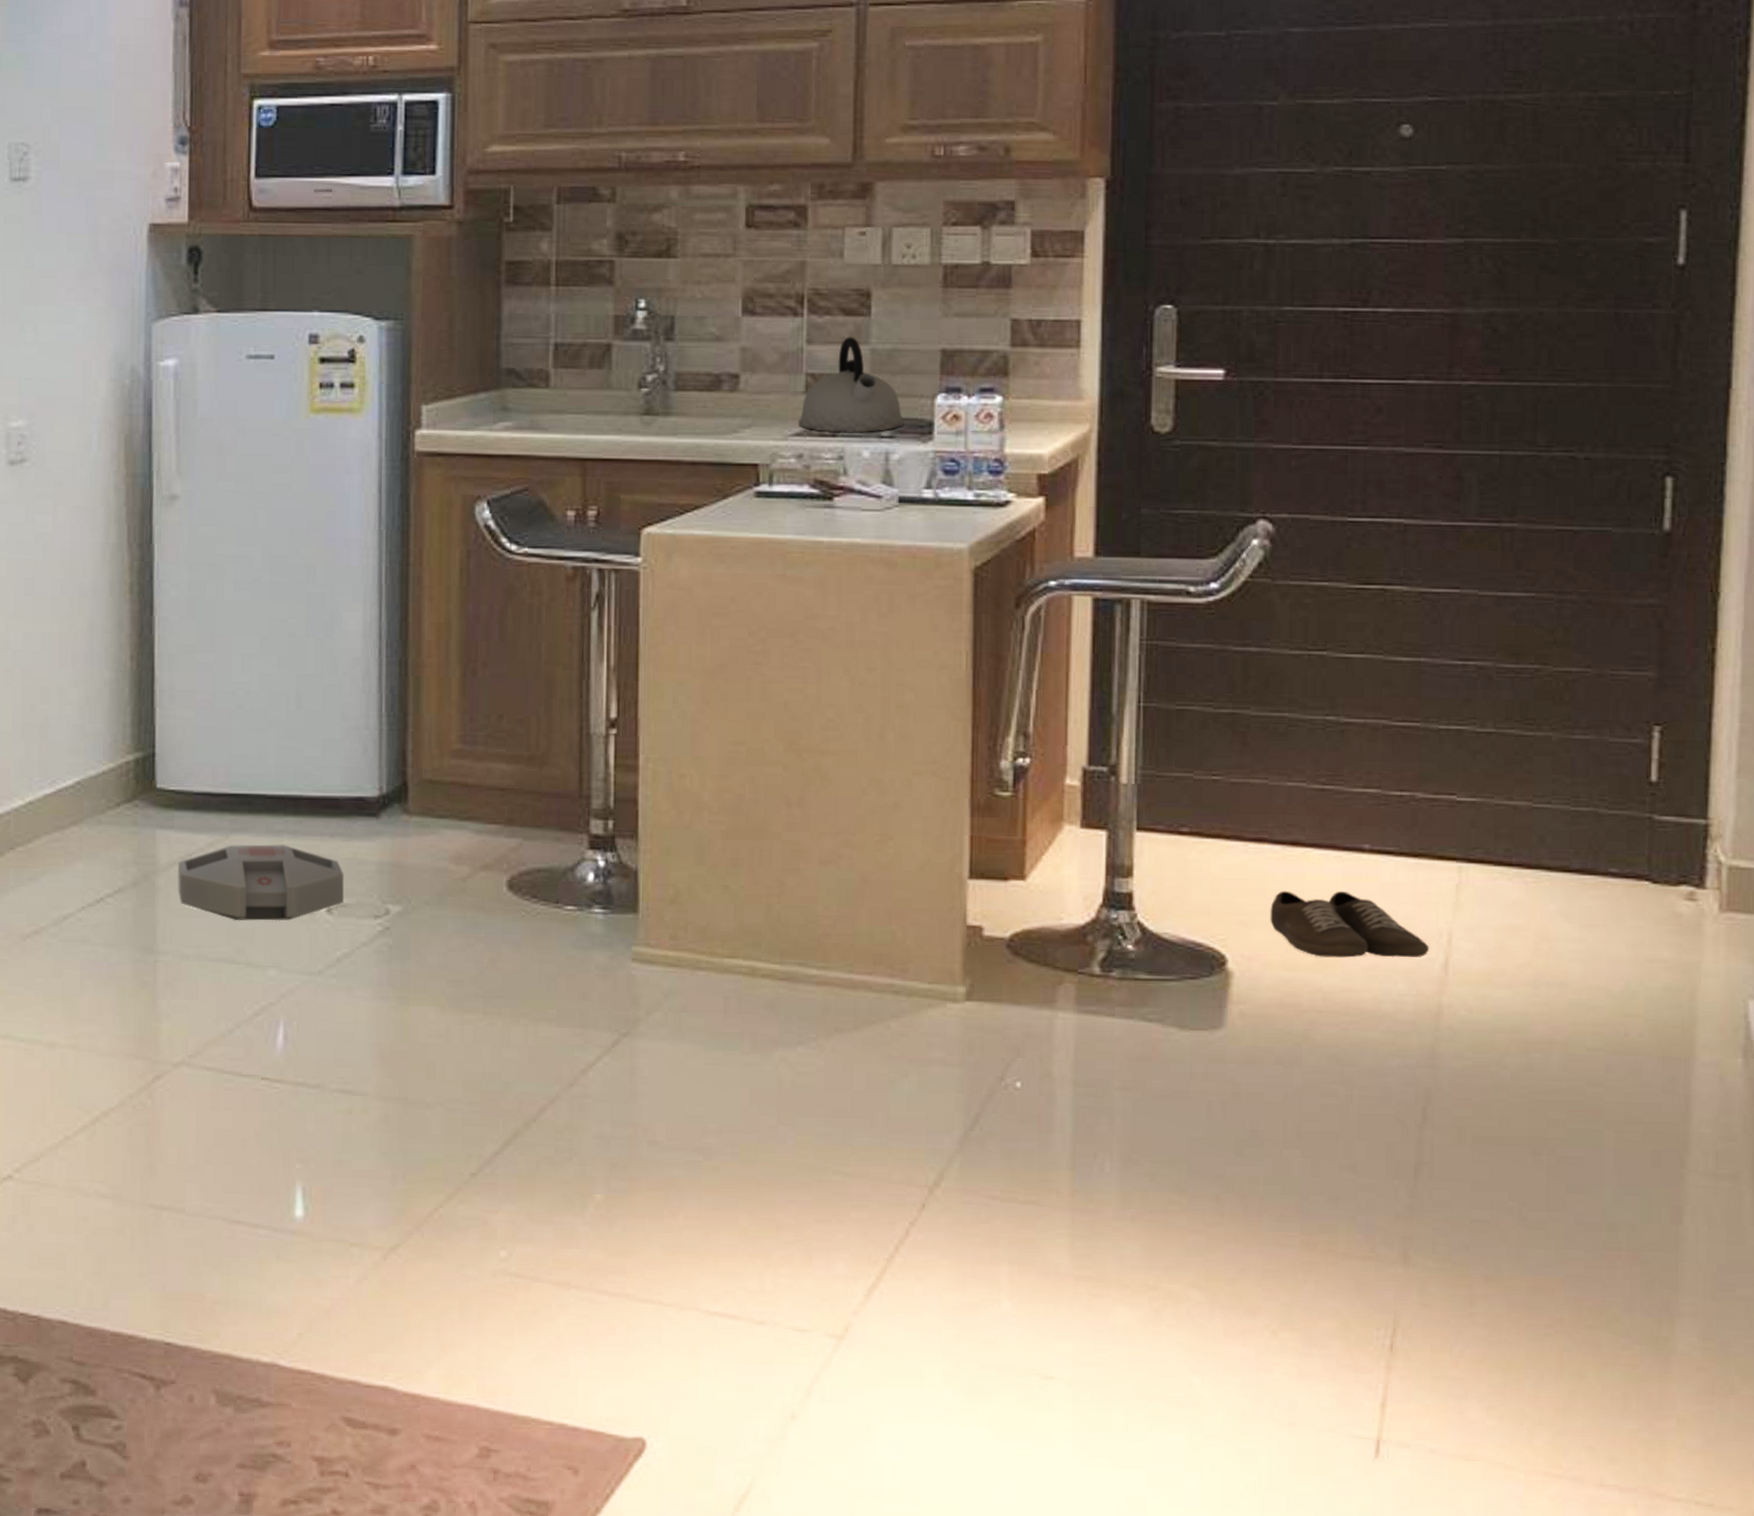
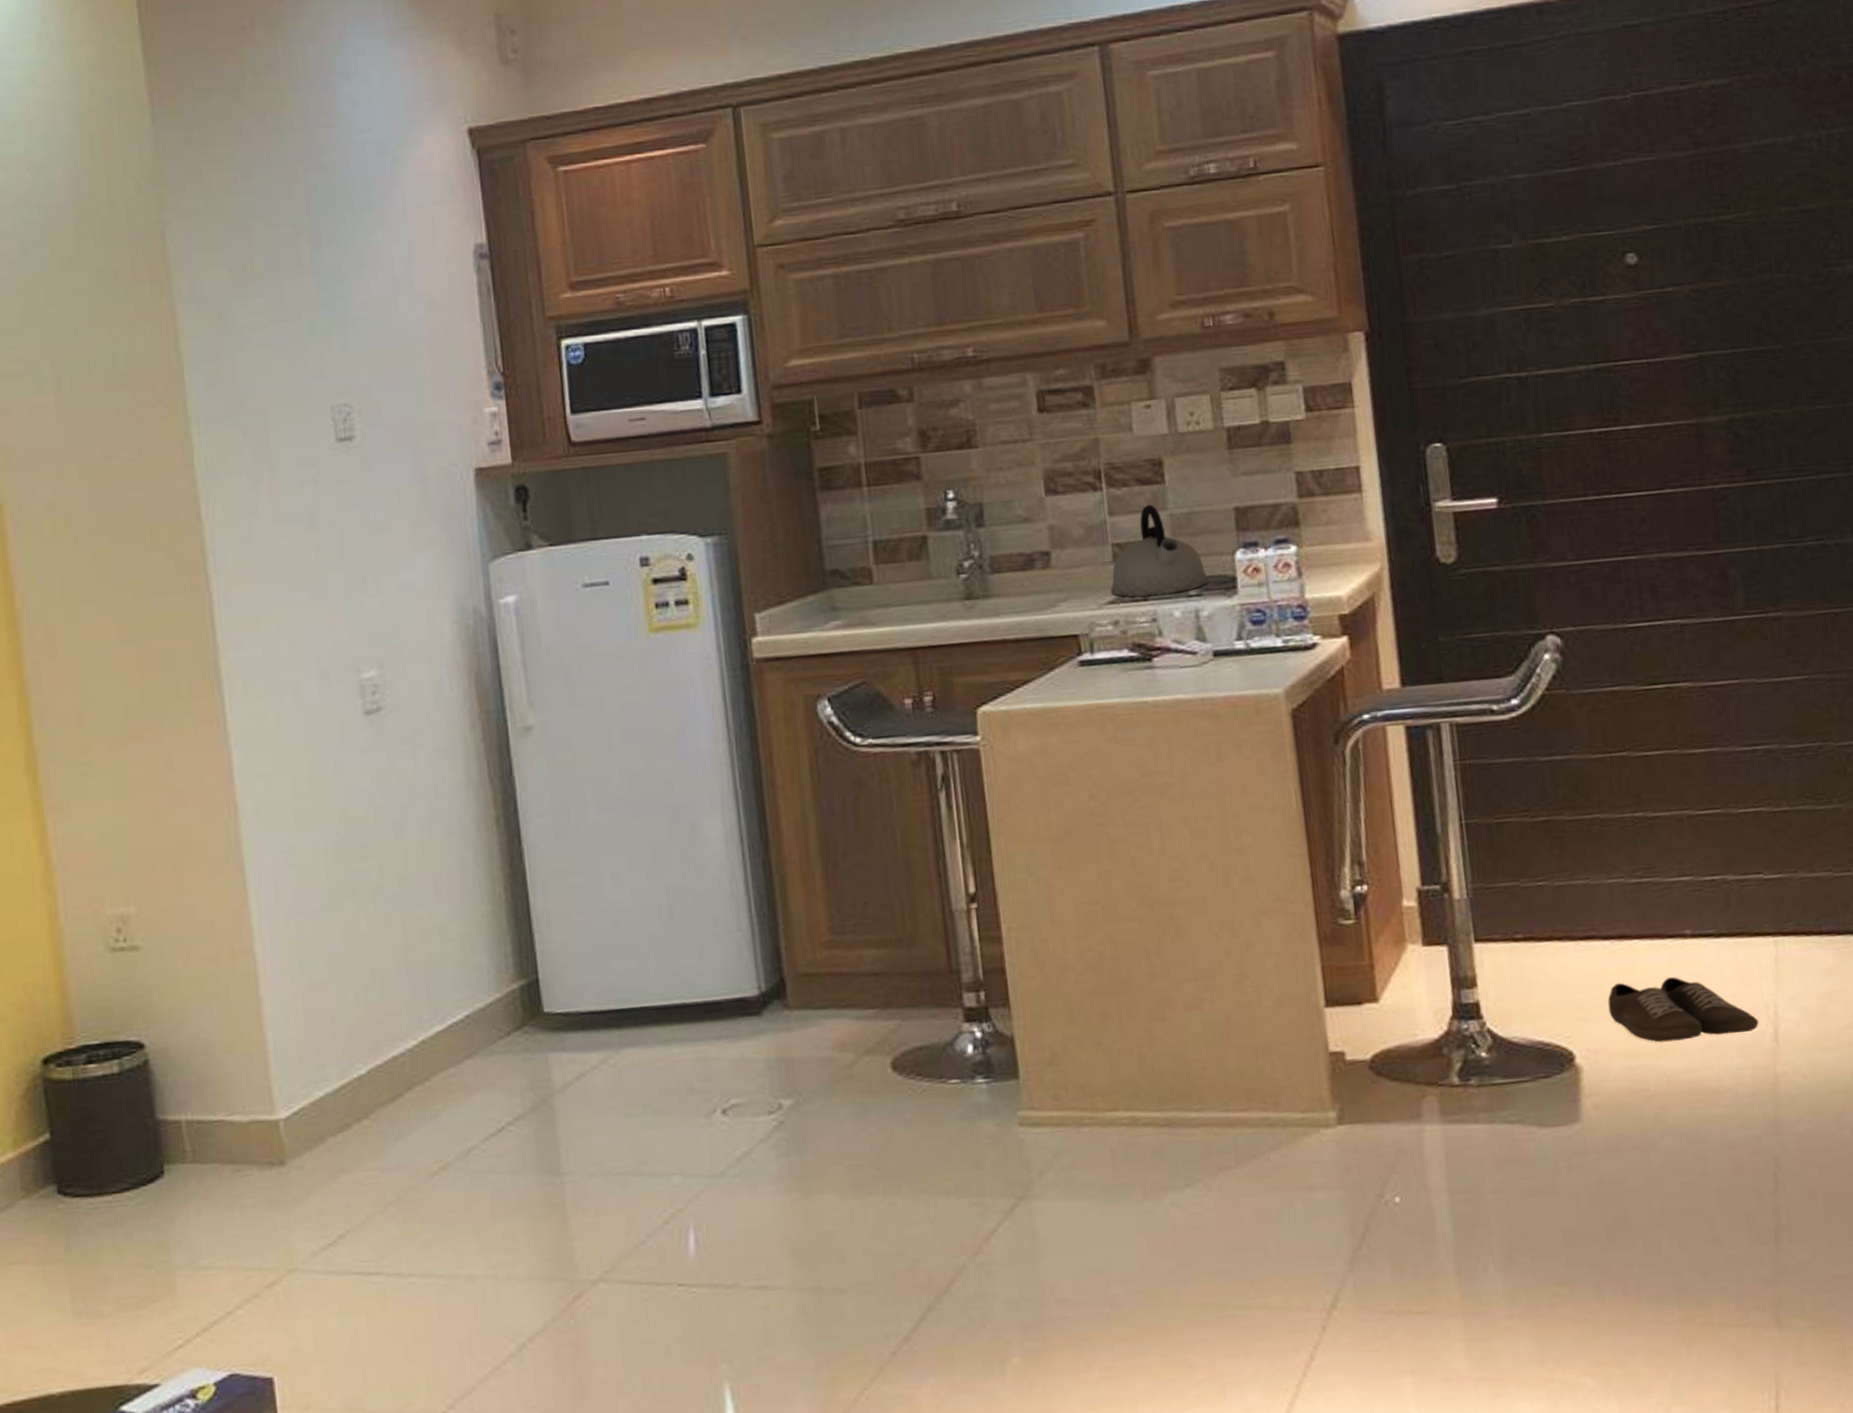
robot vacuum: present [177,844,344,921] -> none [573,1052,737,1133]

